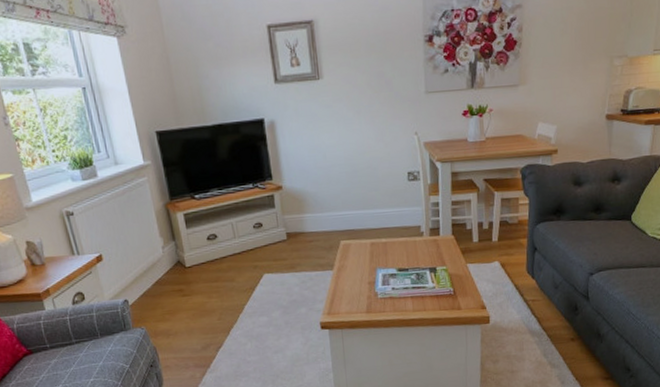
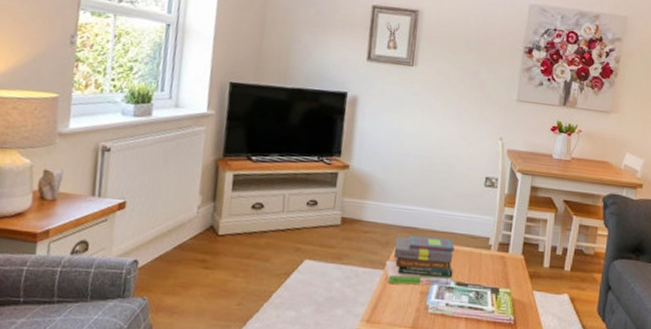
books: none [332,233,394,281] -> present [384,235,454,287]

